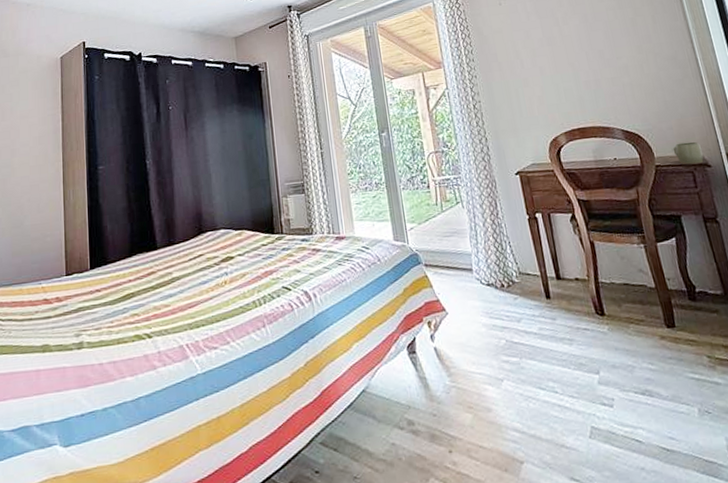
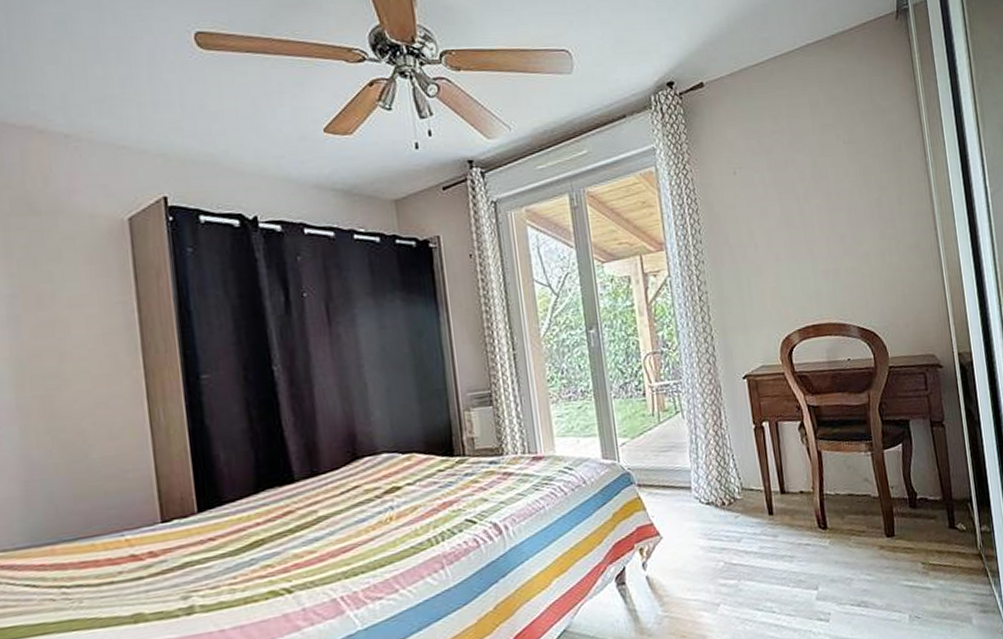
mug: present [673,141,704,165] -> none [907,340,937,366]

